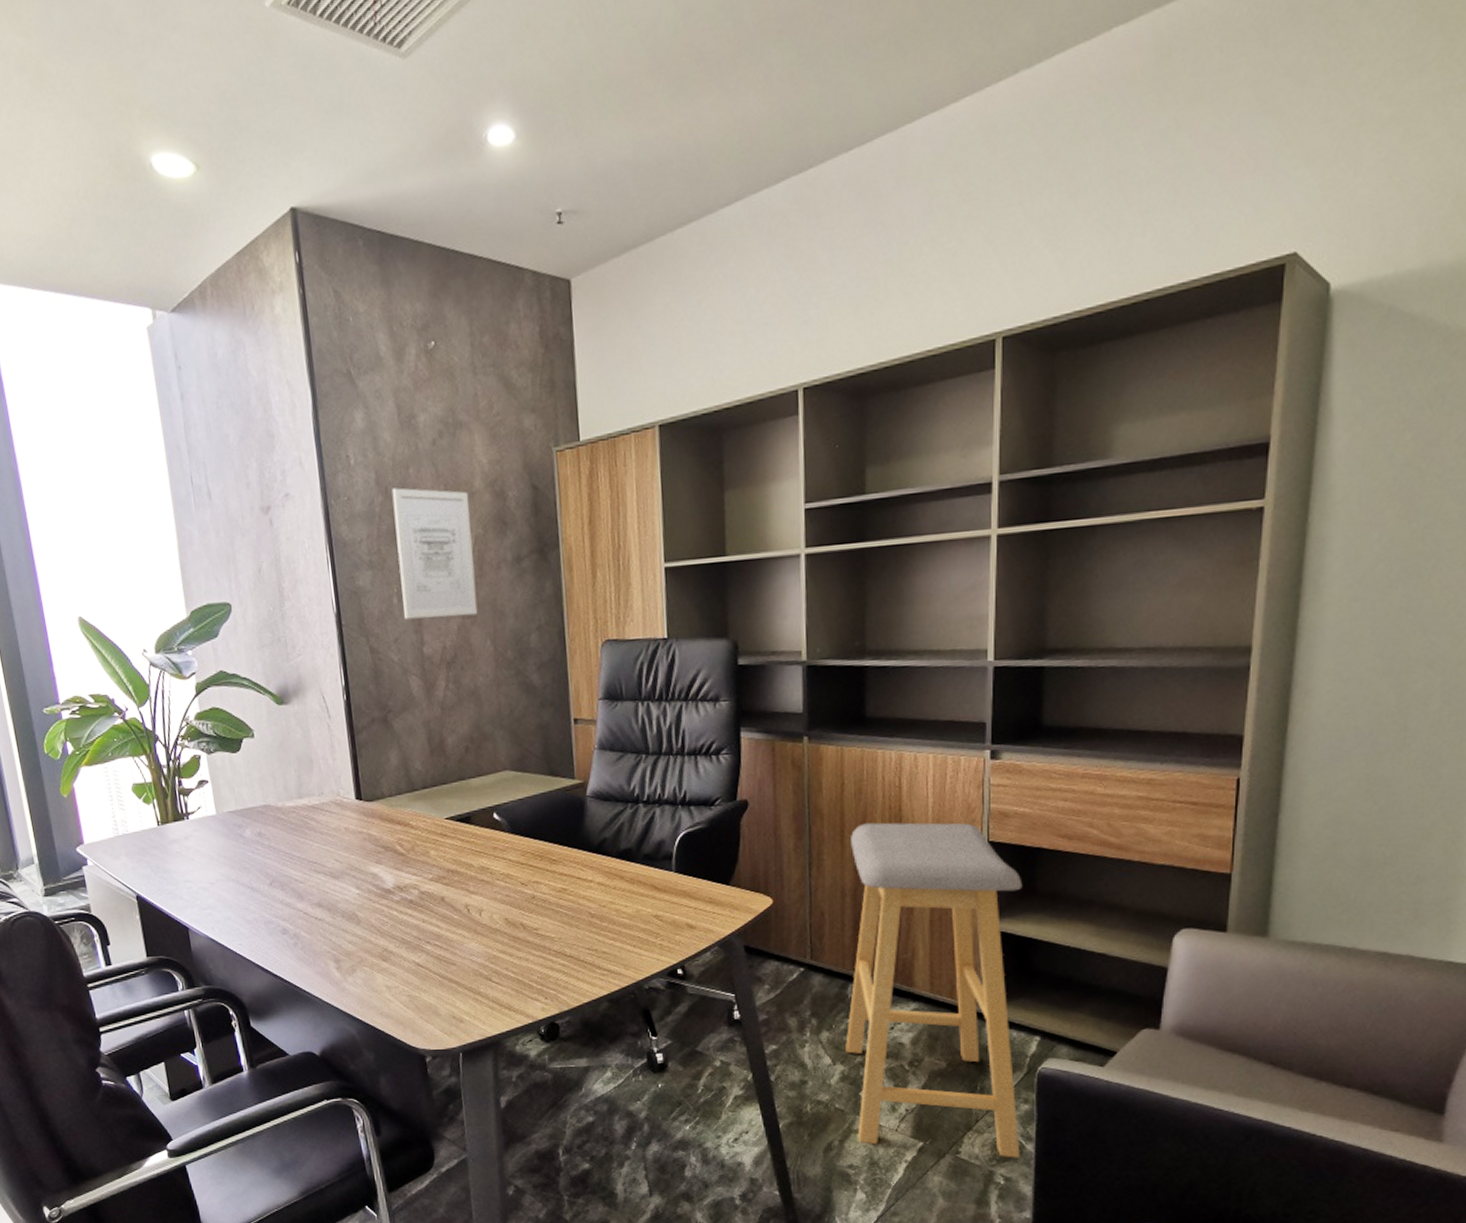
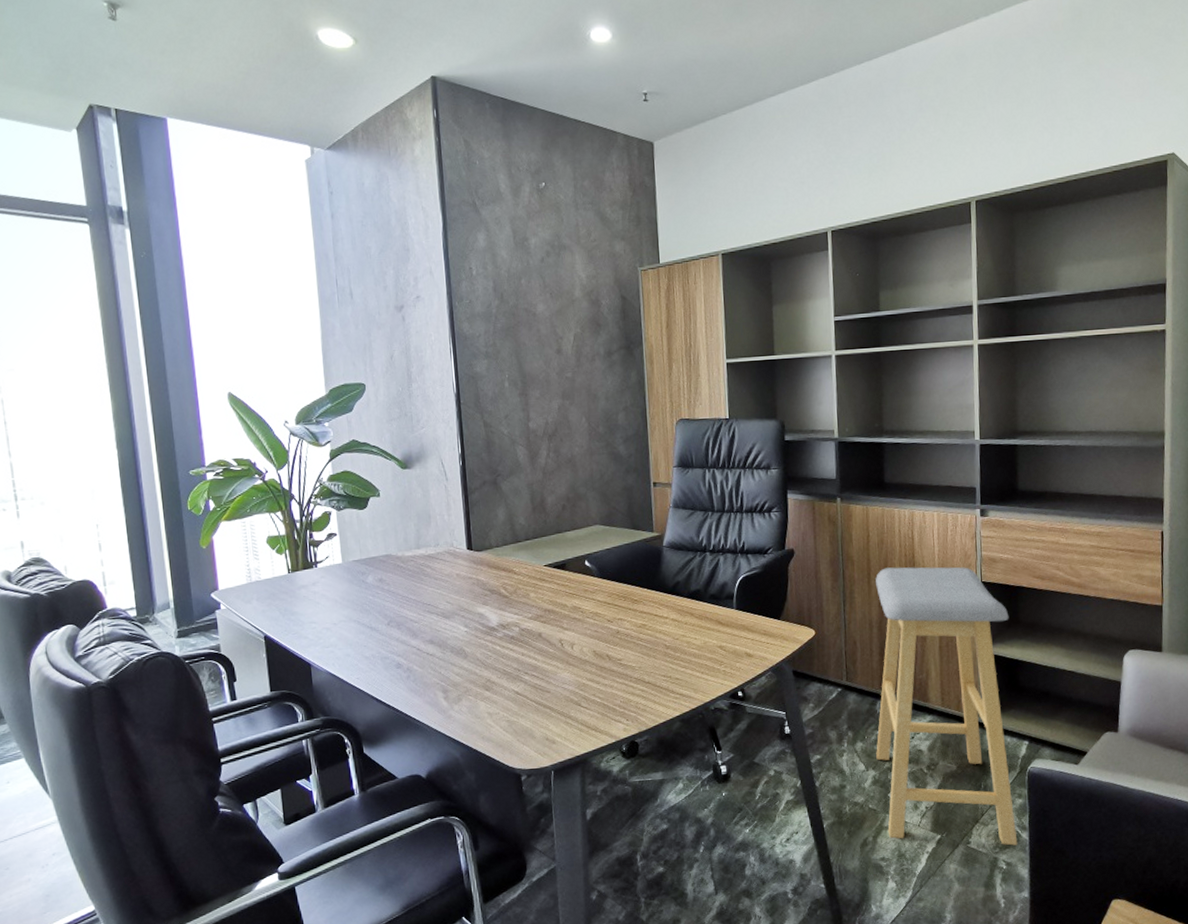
wall art: present [392,487,478,620] -> none [506,294,576,400]

